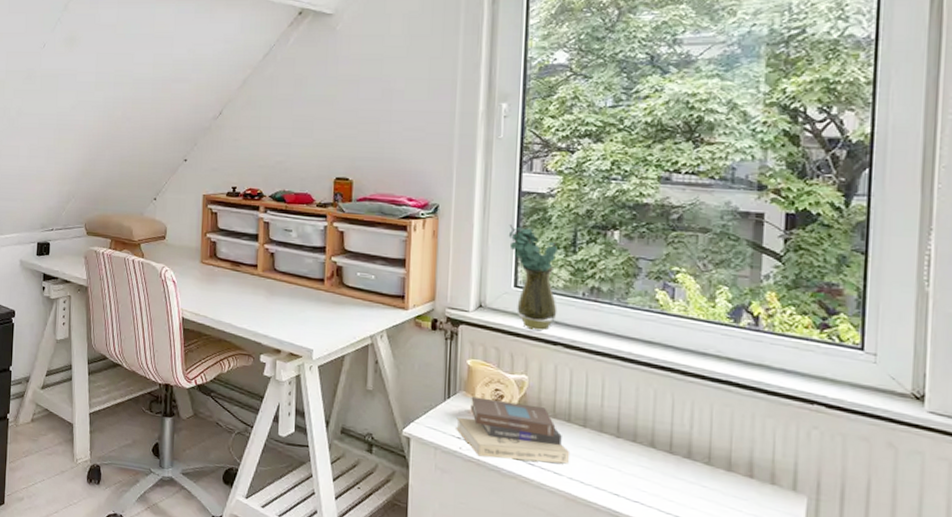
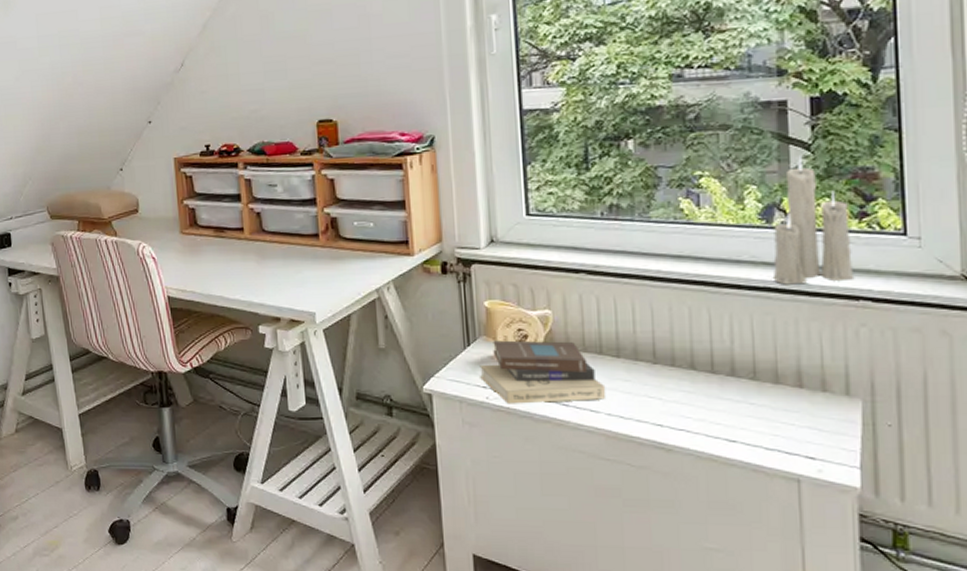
vase: present [508,224,558,331] -> none [513,146,576,259]
candle: none [734,265,812,386] -> present [772,156,855,285]

